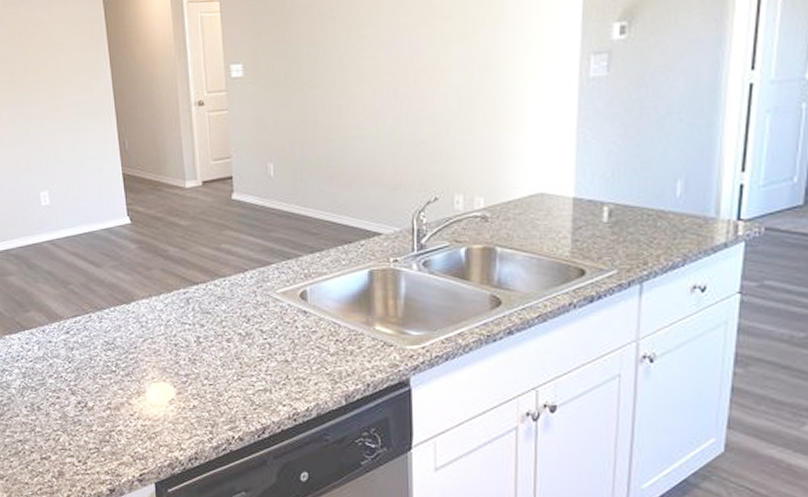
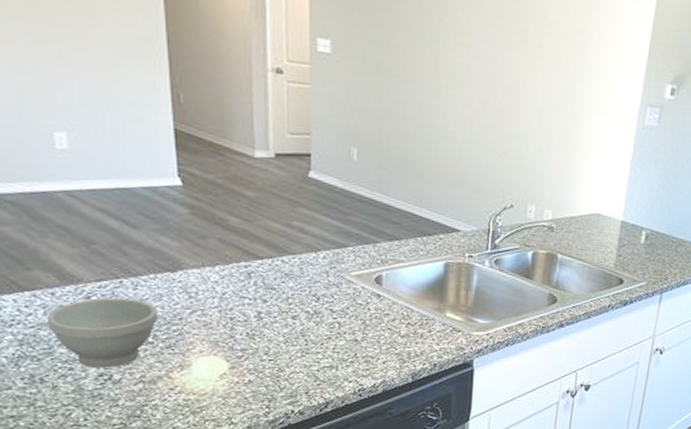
bowl: none [40,331,118,396] -> present [46,297,158,368]

